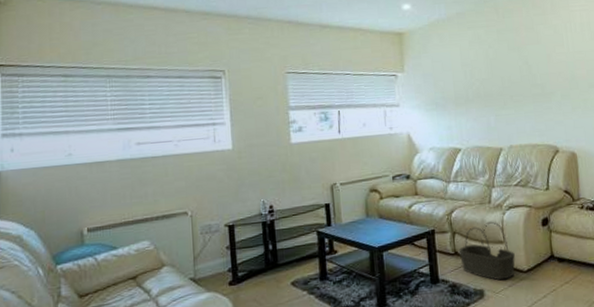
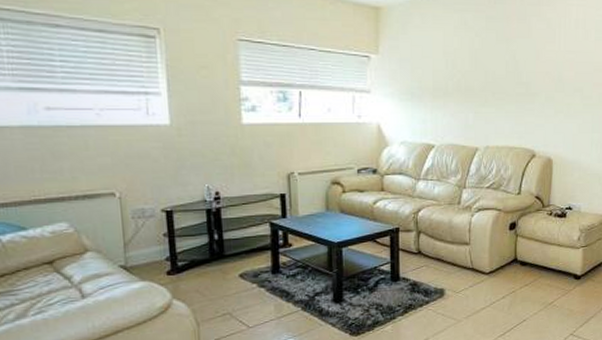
basket: present [459,221,515,281] -> none [423,222,479,281]

